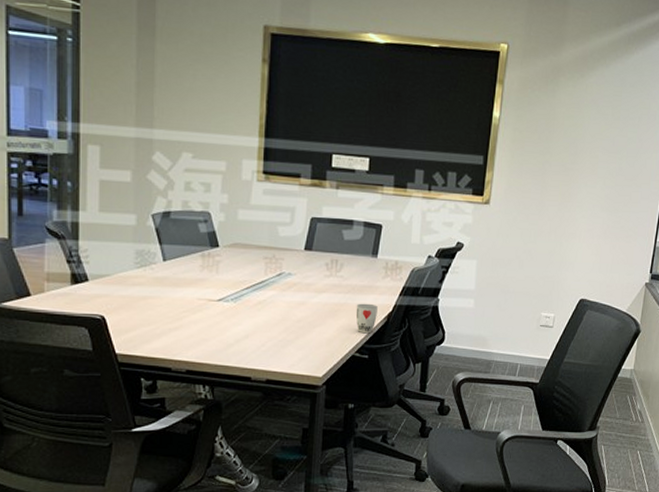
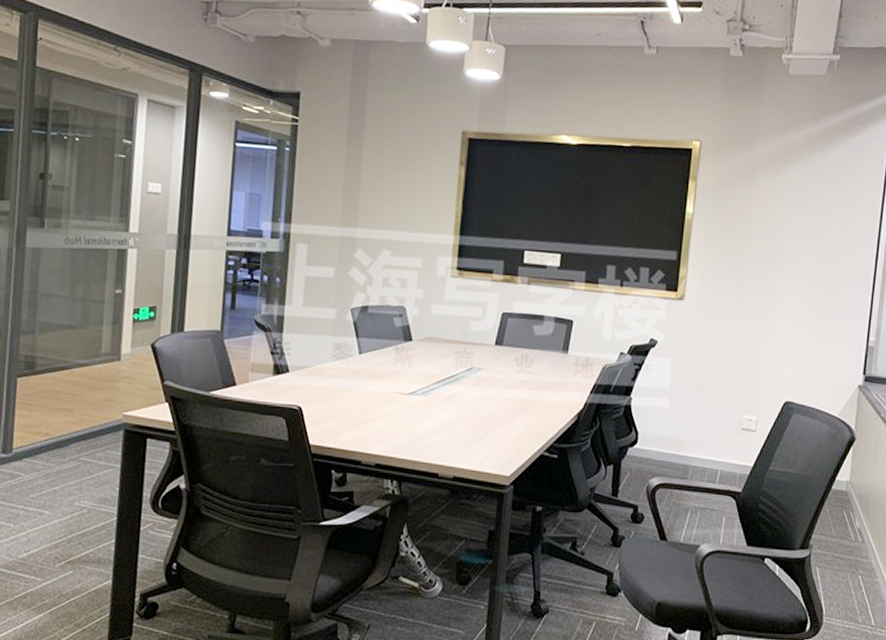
cup: present [355,303,378,334] -> none [545,400,568,432]

